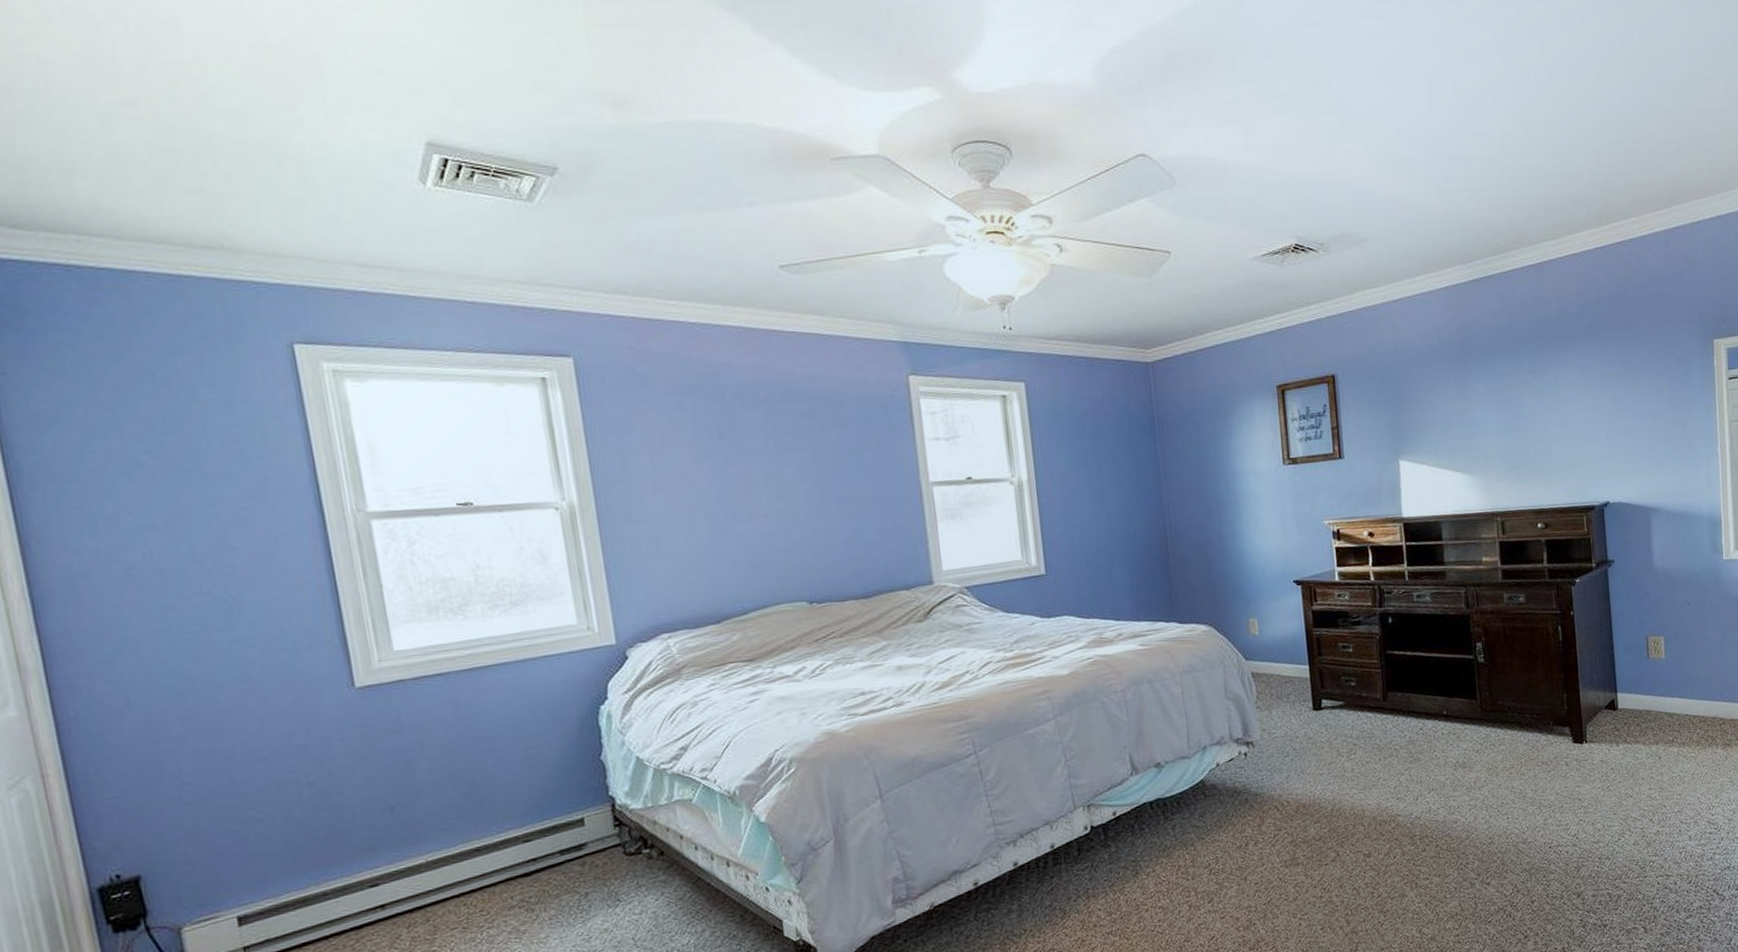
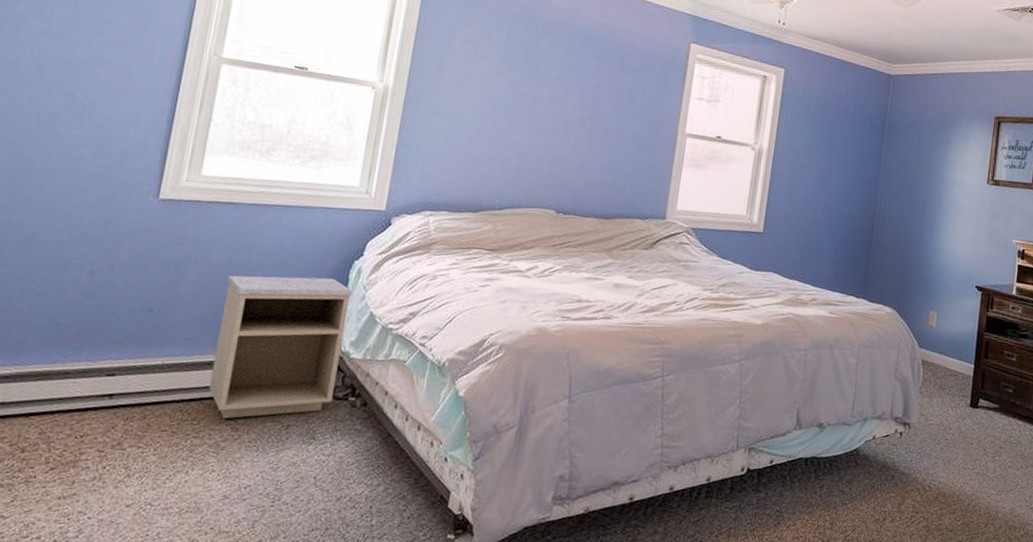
nightstand: none [464,730,625,902] -> present [209,275,353,419]

